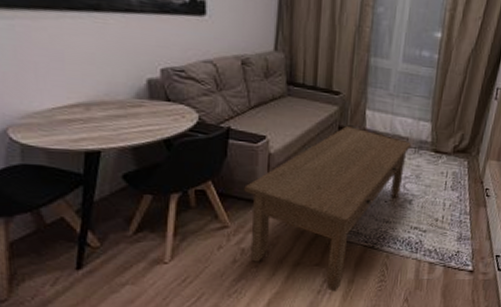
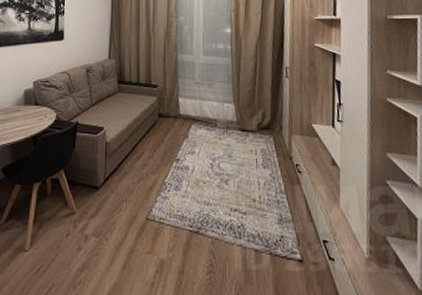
coffee table: present [244,126,413,291] -> none [87,113,221,284]

